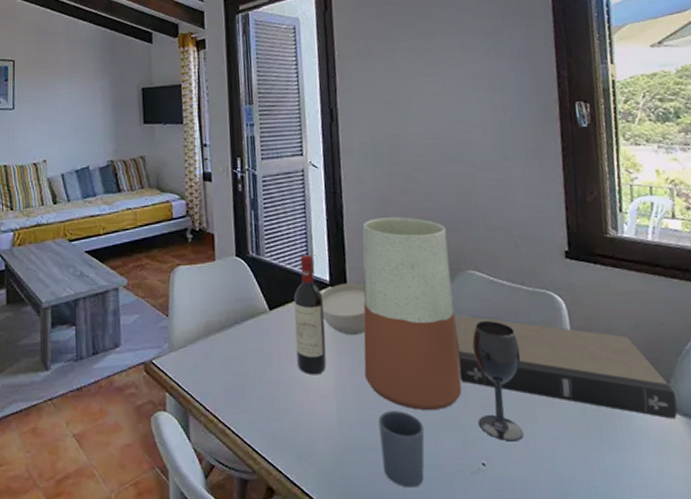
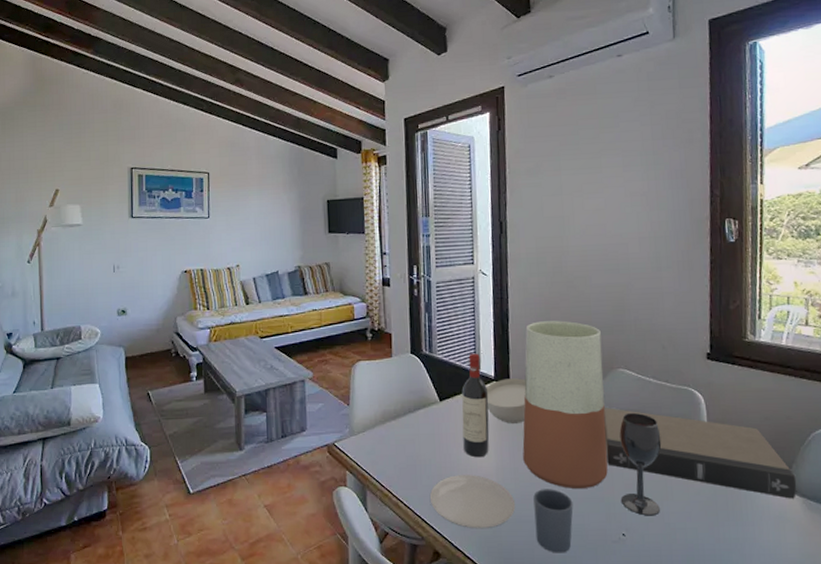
plate: none [260,395,359,460] -> present [429,475,516,529]

